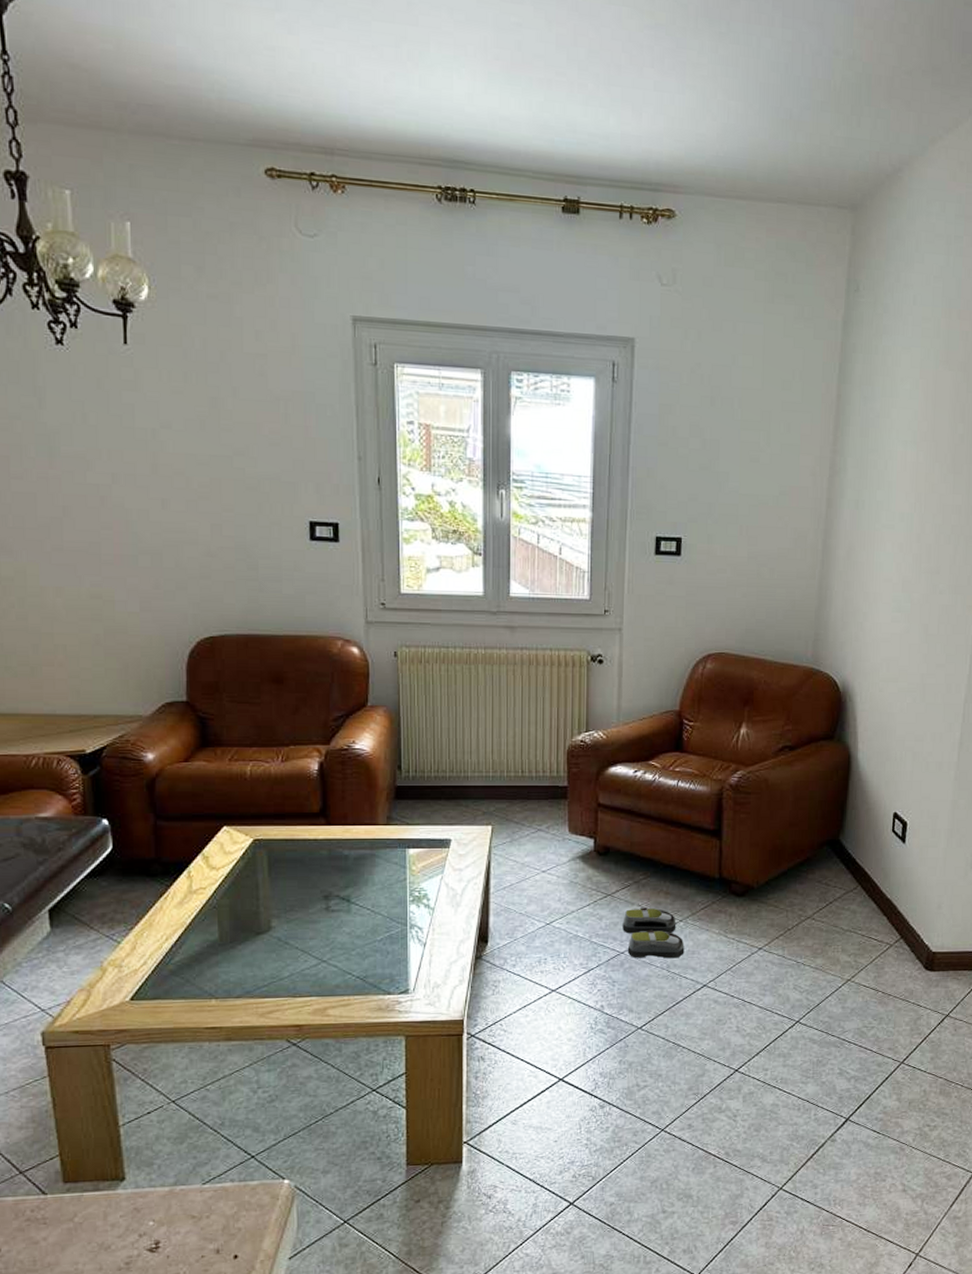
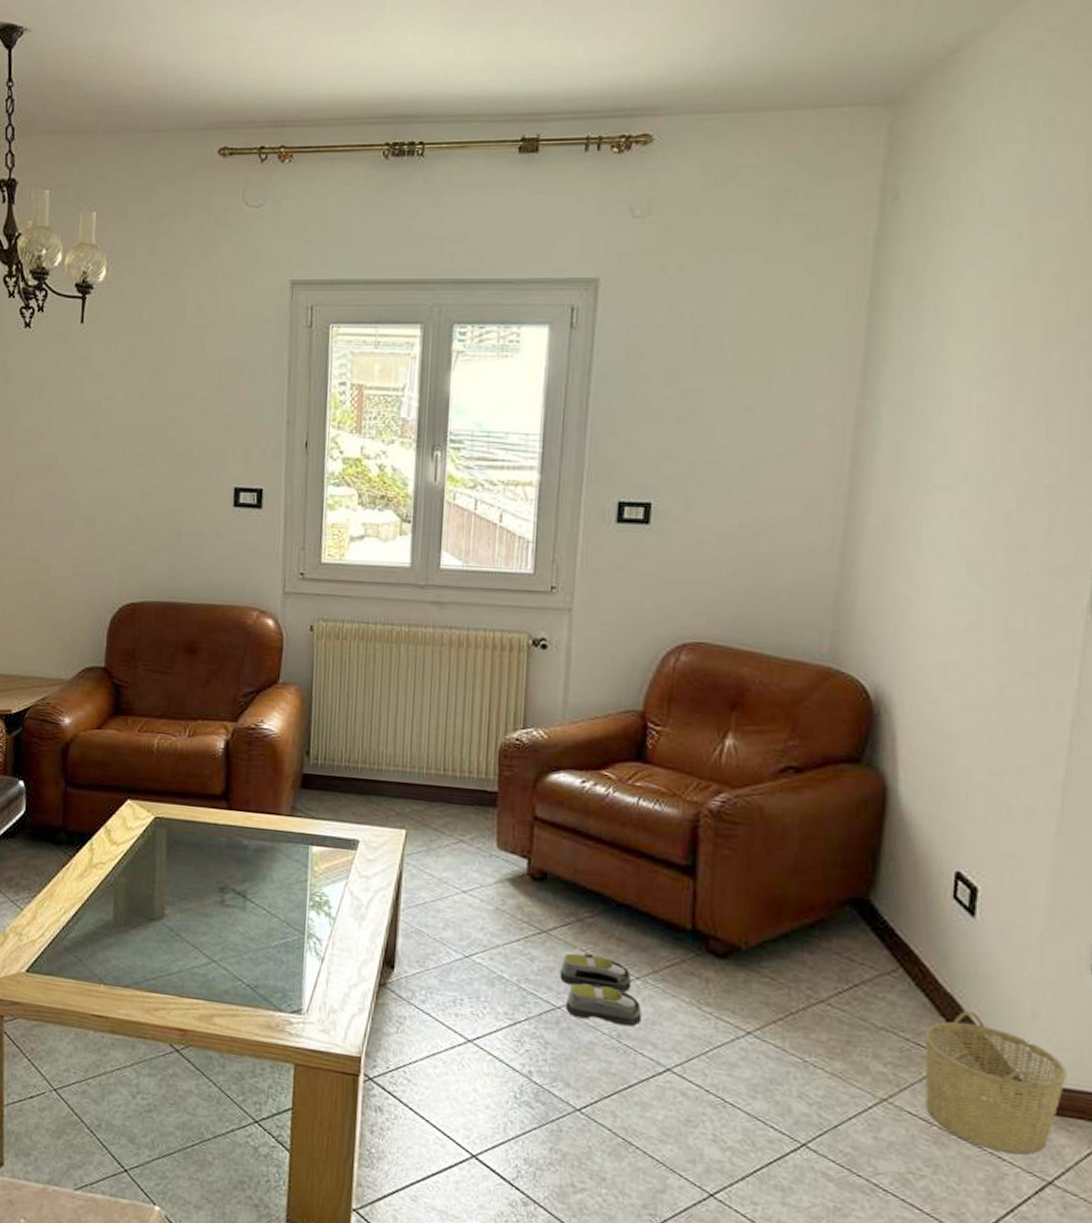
basket: none [873,909,958,1001] -> present [924,1010,1067,1155]

